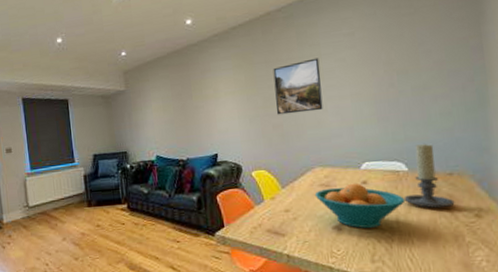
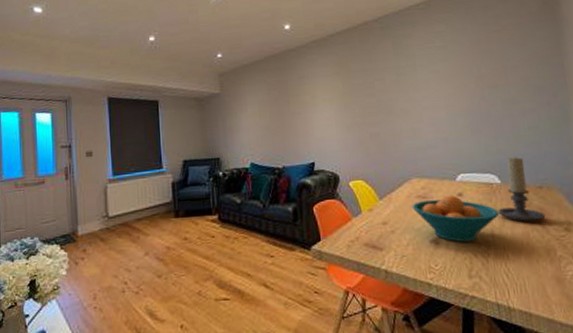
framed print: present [273,57,323,115] -> none [370,68,419,124]

